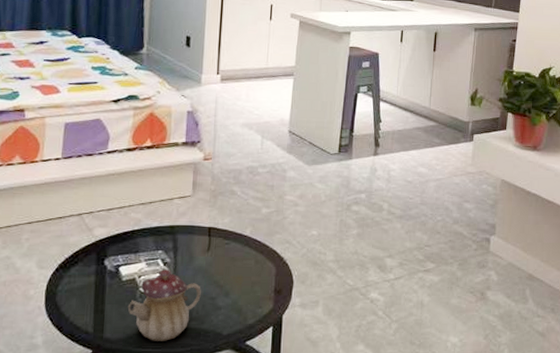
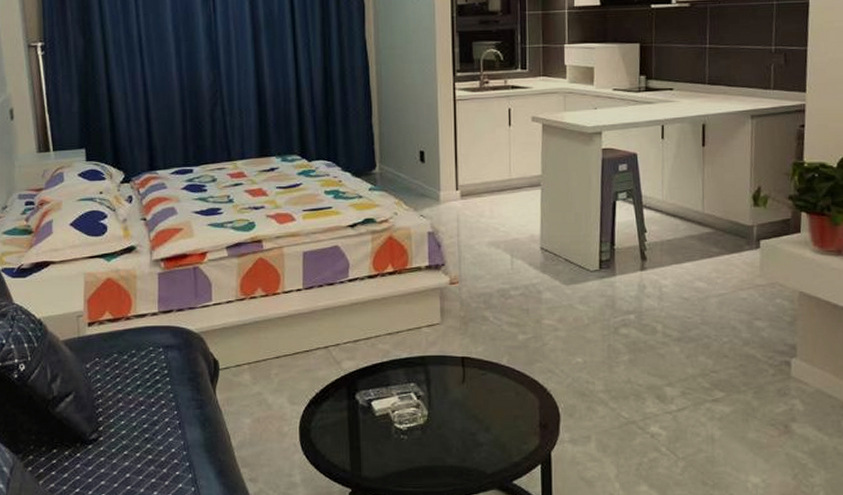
teapot: present [127,269,201,341] -> none [383,403,460,480]

